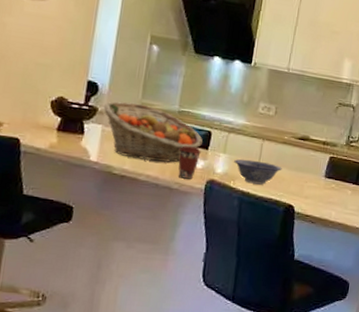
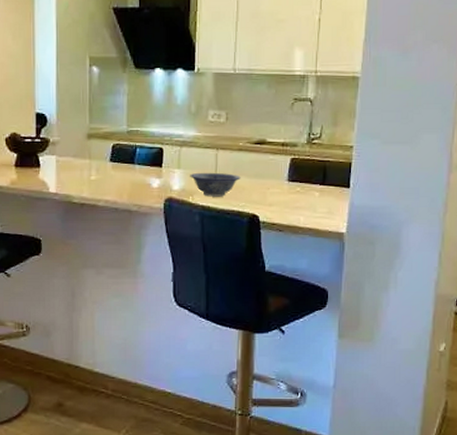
fruit basket: present [103,101,203,163] -> none [54,129,156,185]
coffee cup: present [178,145,201,179] -> none [133,166,155,200]

